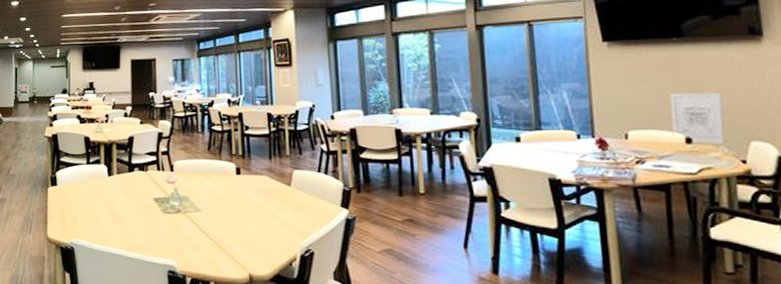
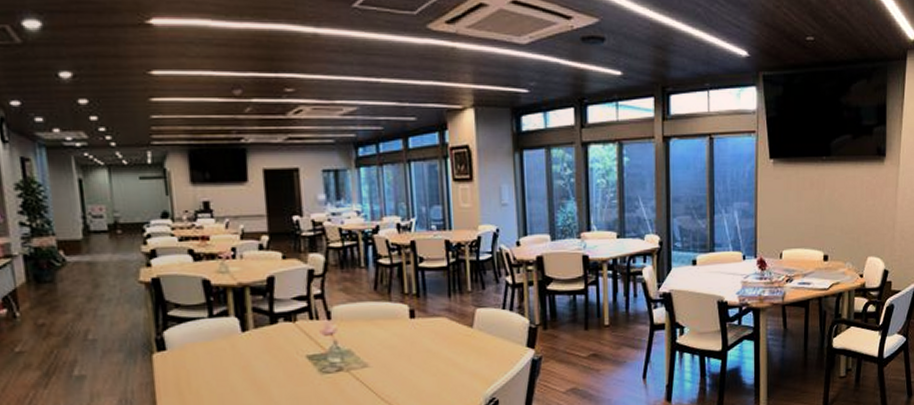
wall art: present [670,92,725,144] -> none [815,210,853,261]

